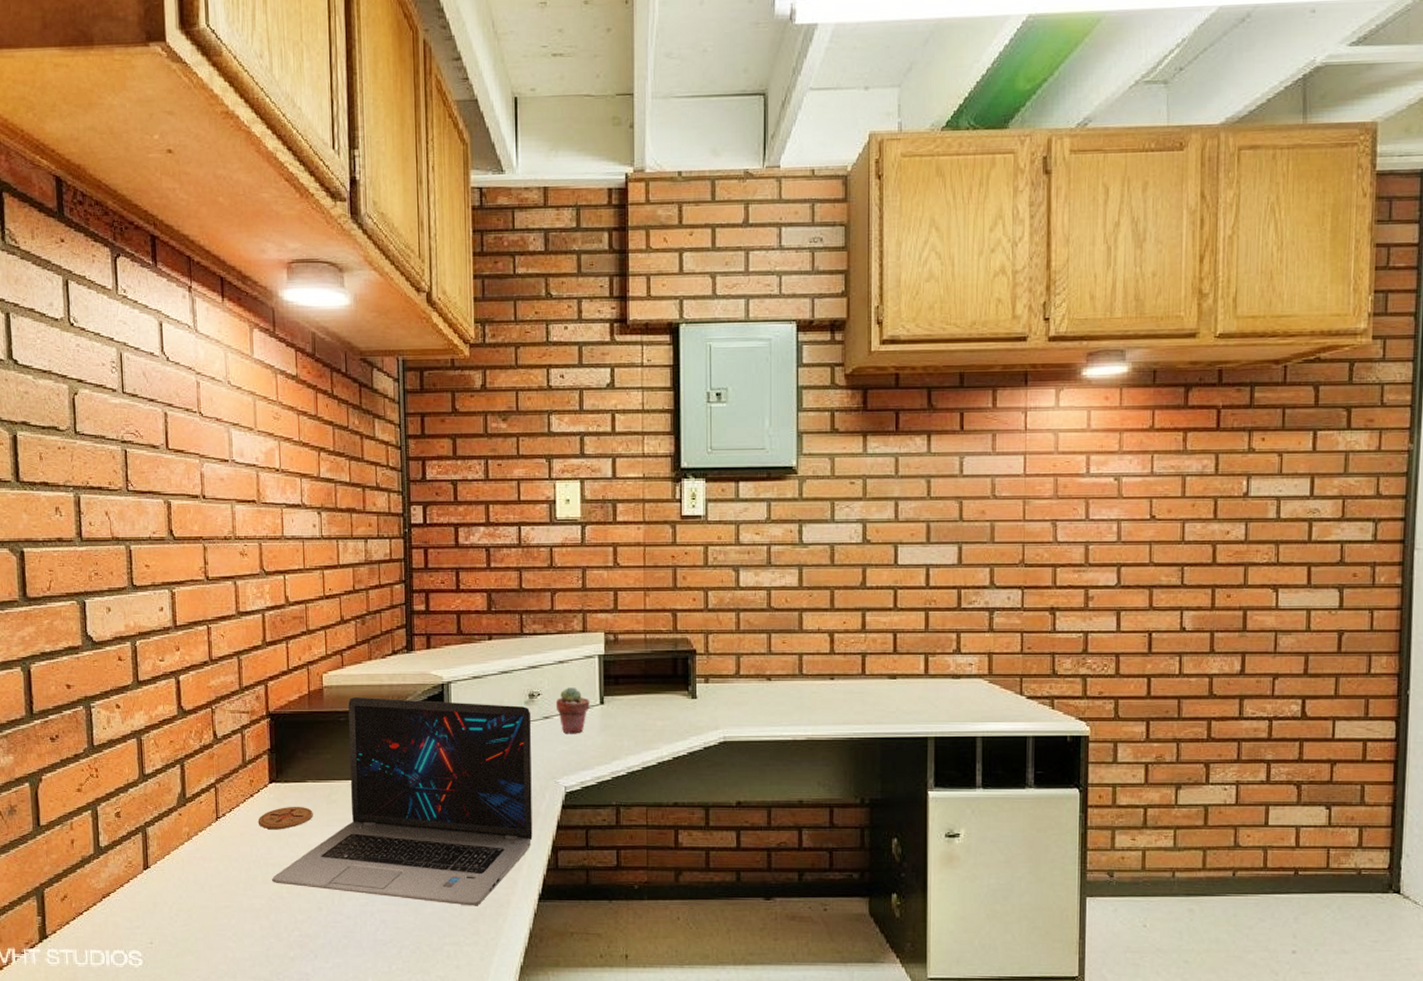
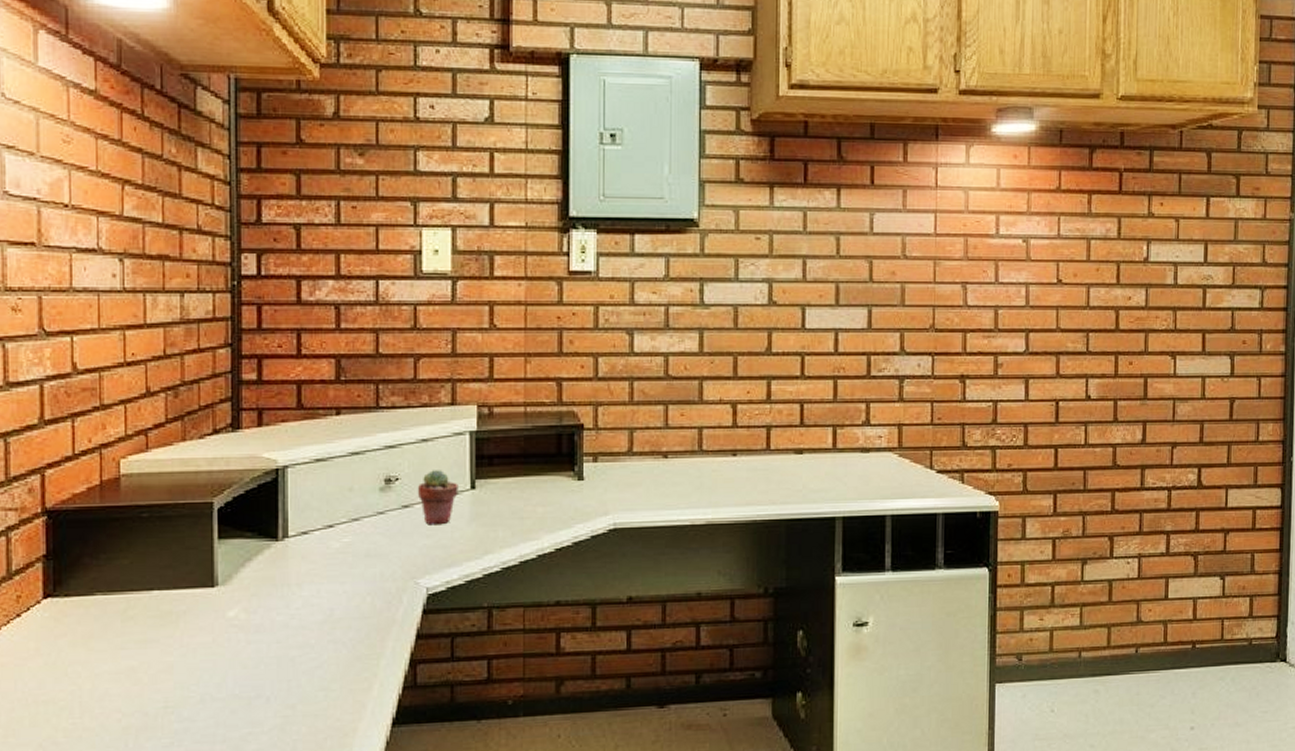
coaster: present [257,806,313,830] -> none [26,625,102,658]
laptop: present [271,696,533,906] -> none [42,486,387,739]

